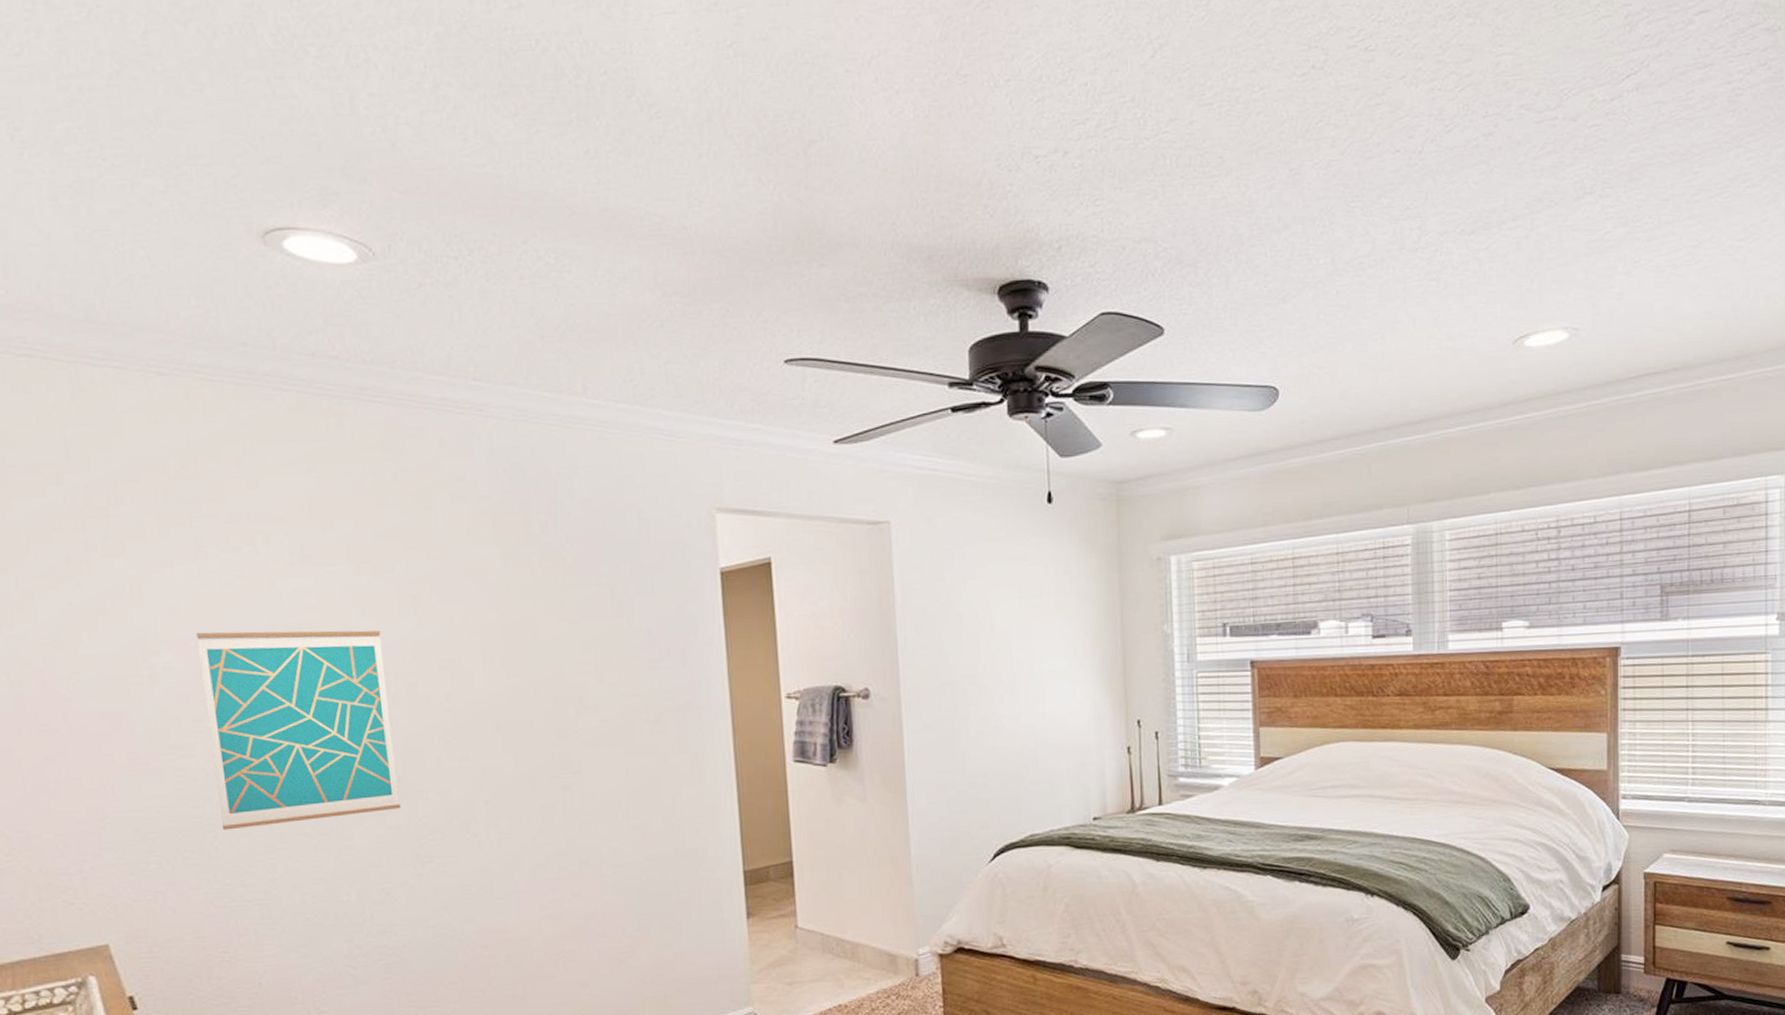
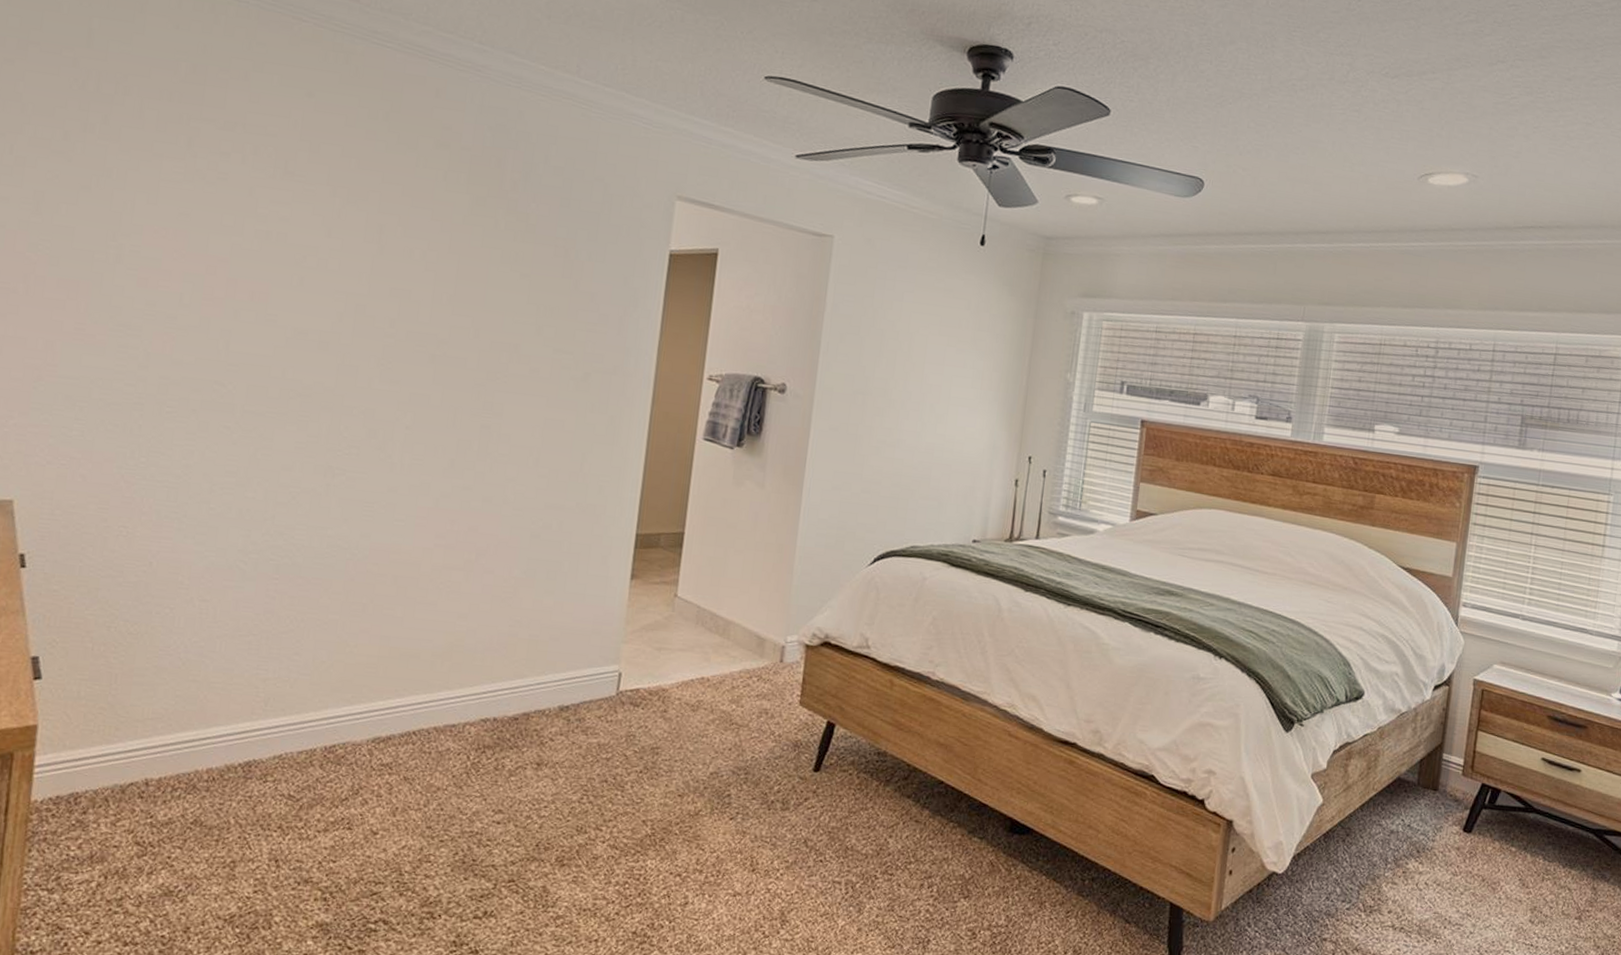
wall art: present [196,630,402,831] -> none [149,223,343,420]

